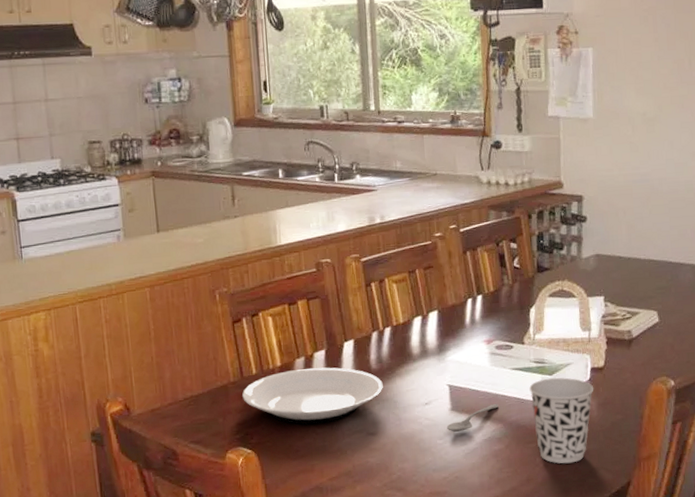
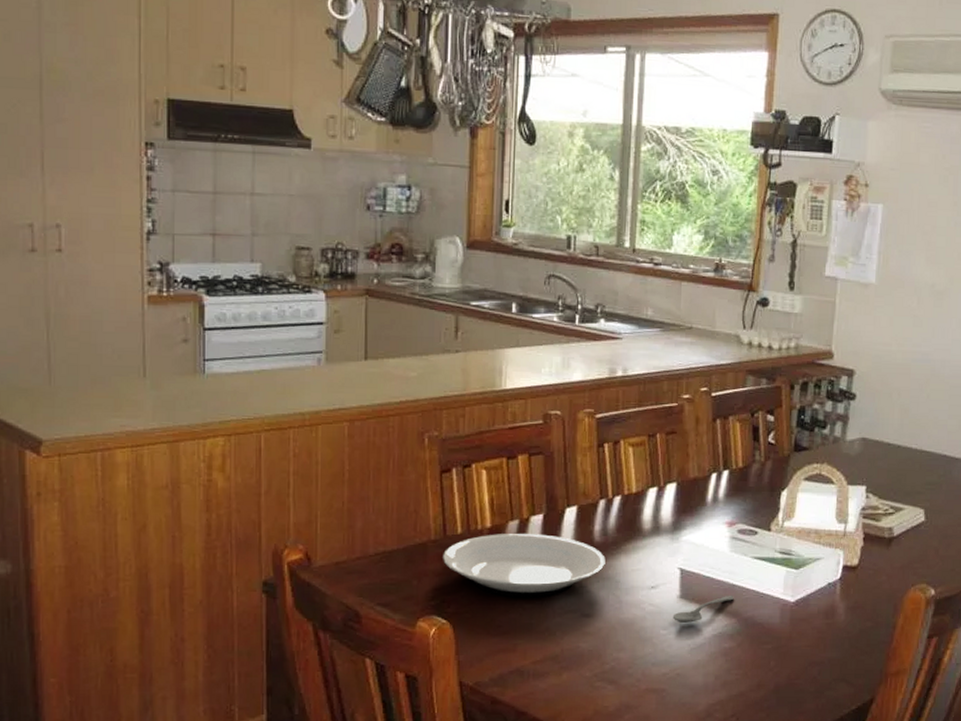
cup: present [529,377,594,464] -> none [771,572,844,671]

